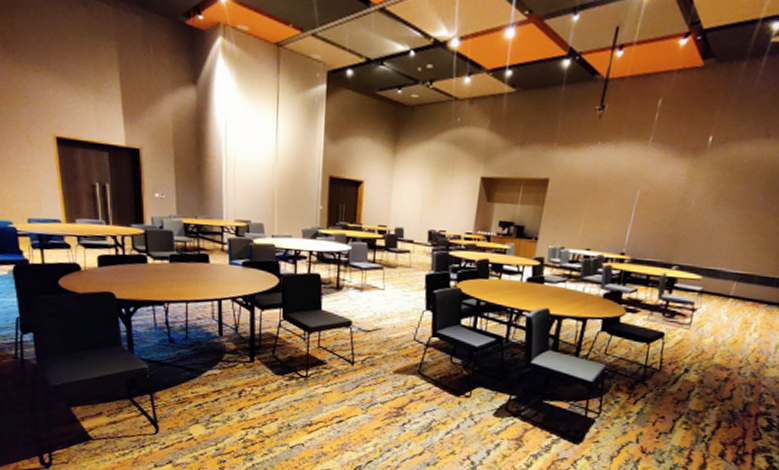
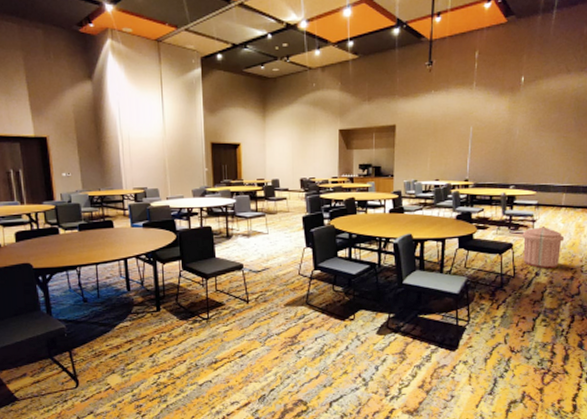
trash can: none [673,317,726,367] -> present [522,227,565,269]

